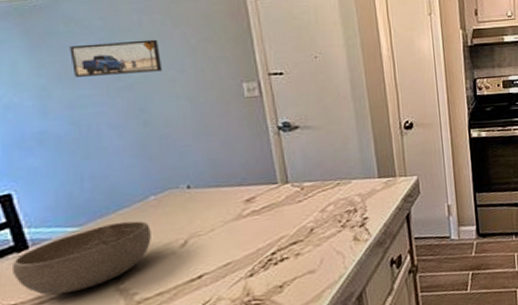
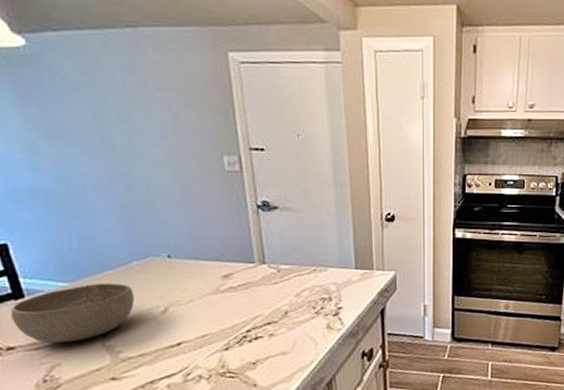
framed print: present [69,39,163,77] -> none [56,100,146,136]

